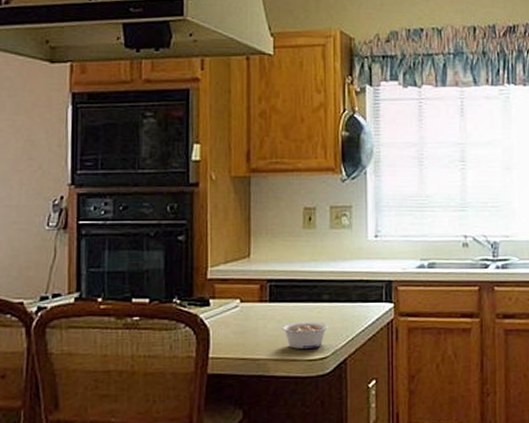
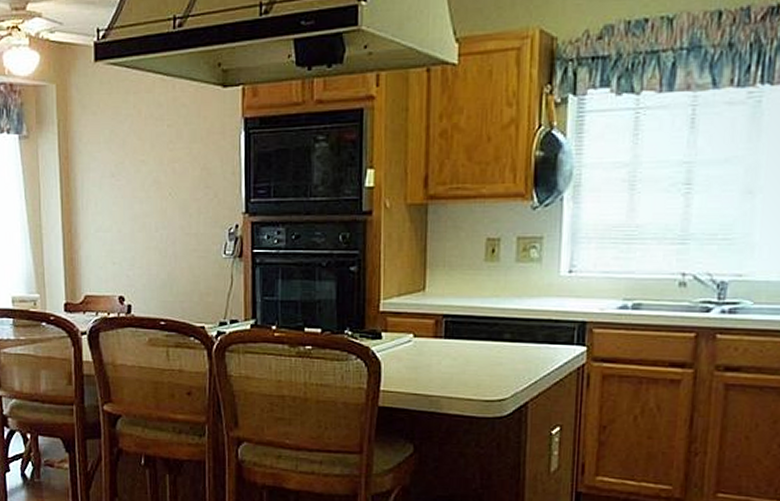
legume: present [281,321,328,349] -> none [457,360,509,389]

